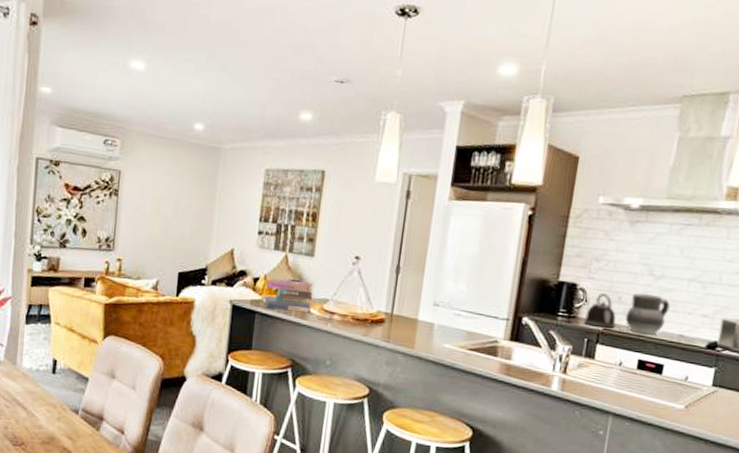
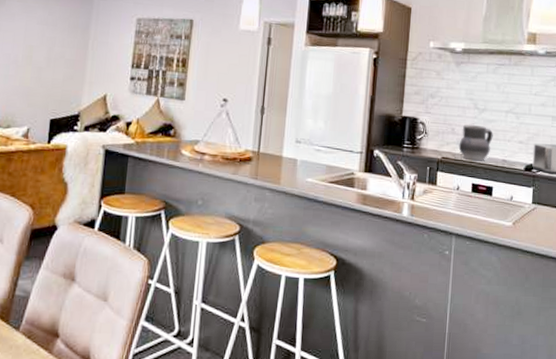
books: present [262,278,314,313] -> none [135,122,185,155]
kettle: present [583,293,616,329] -> none [425,126,452,158]

